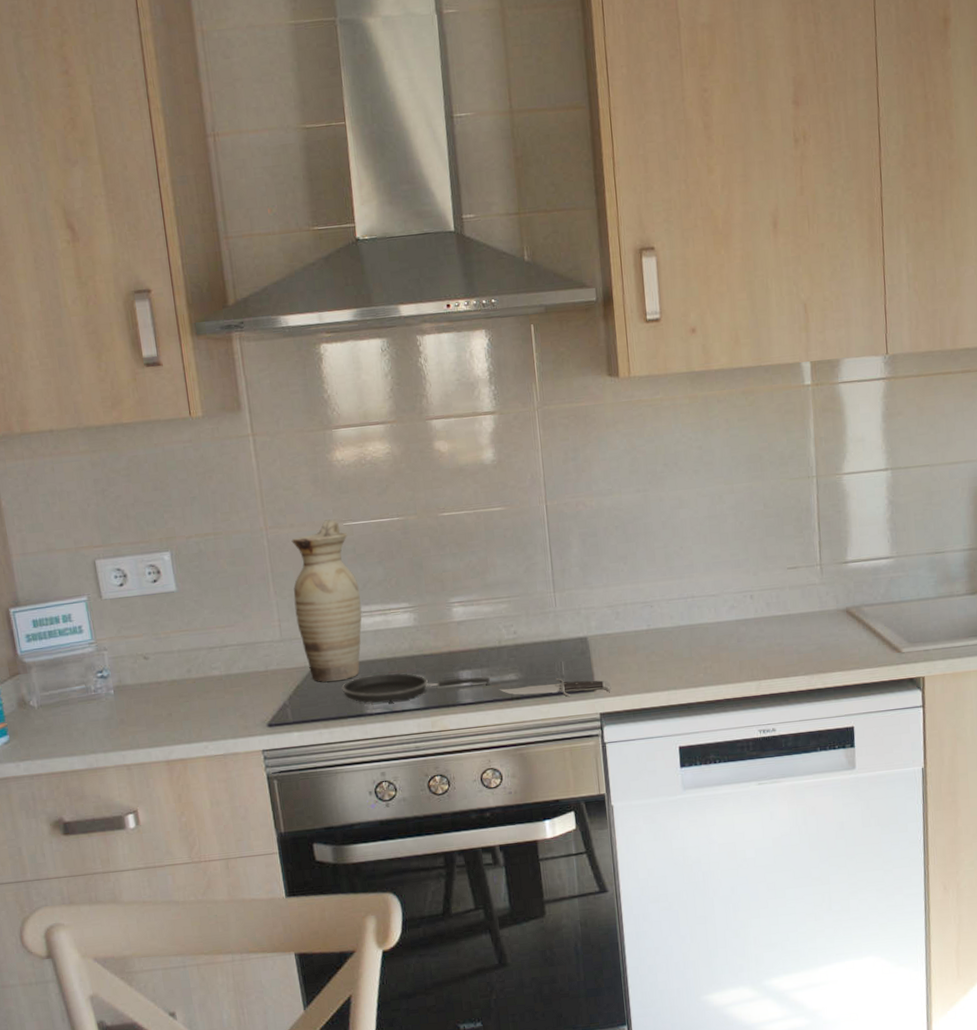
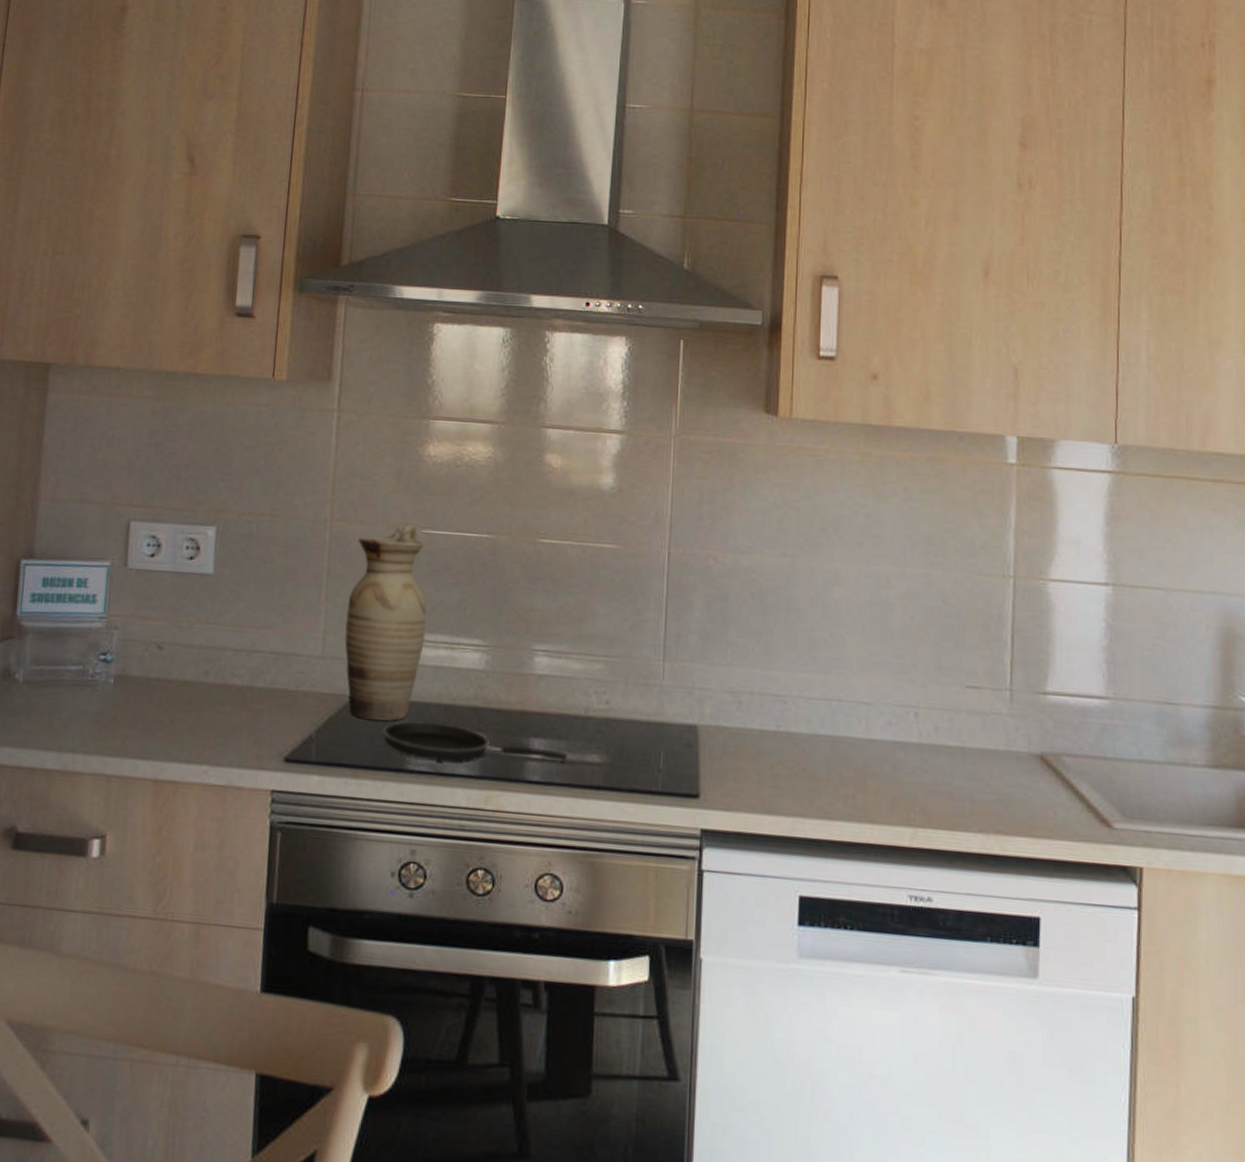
knife: present [499,678,612,698] -> none [576,771,721,803]

